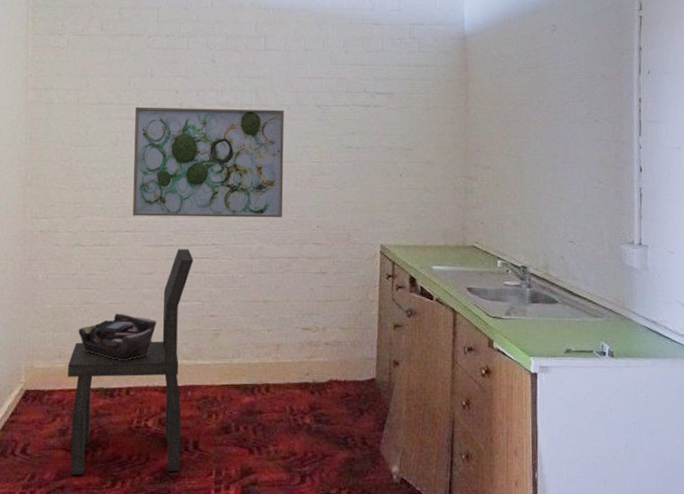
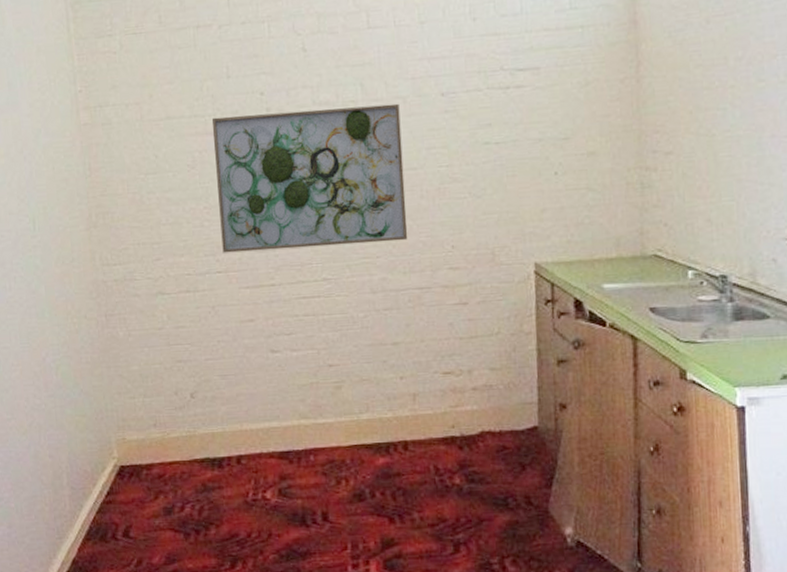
dining chair: present [68,249,193,475] -> none [165,288,309,558]
tote bag: present [78,314,157,361] -> none [173,371,265,426]

